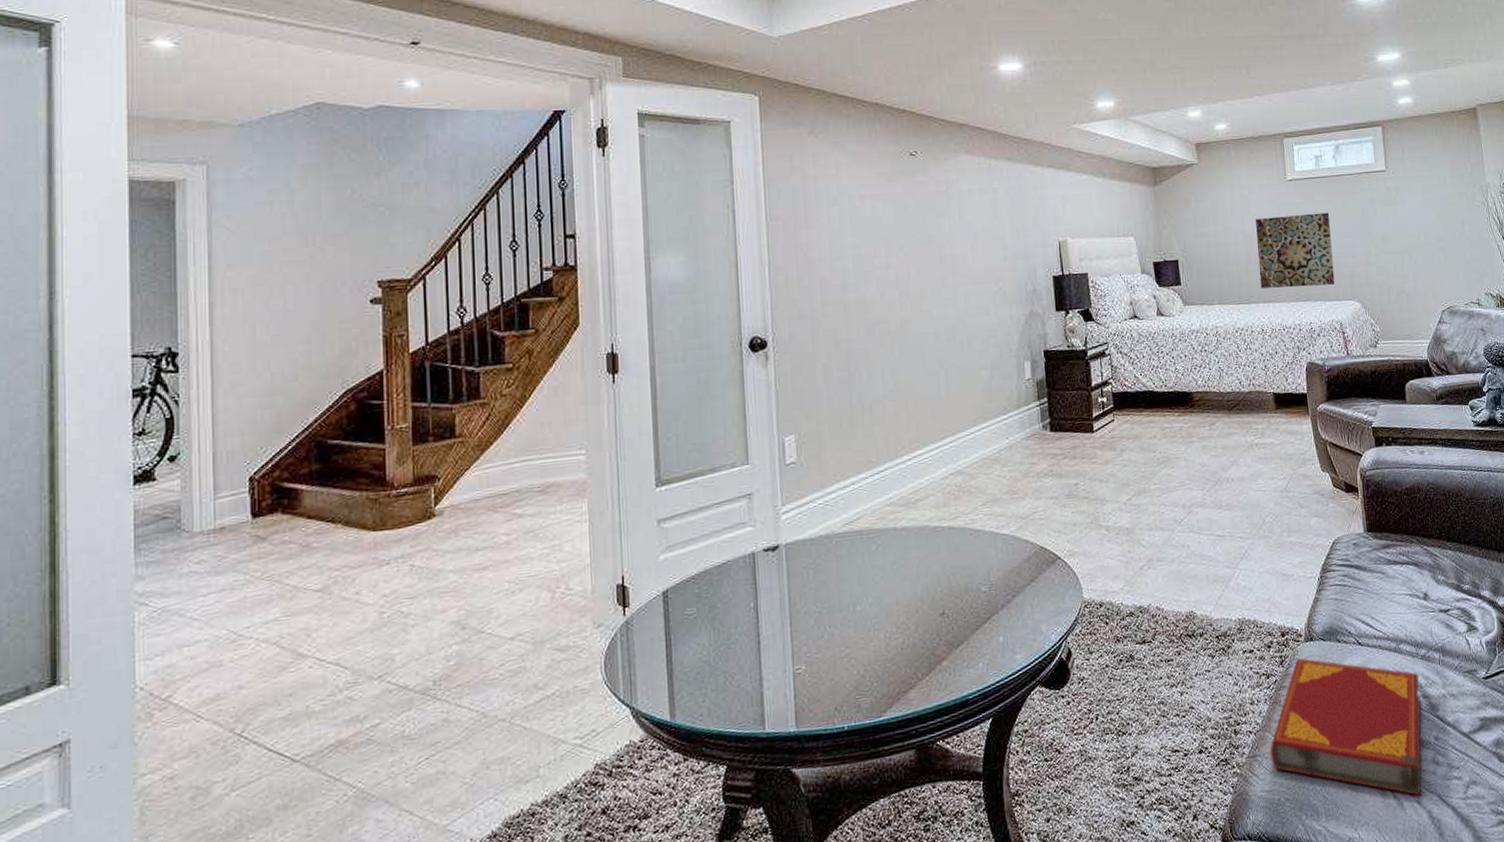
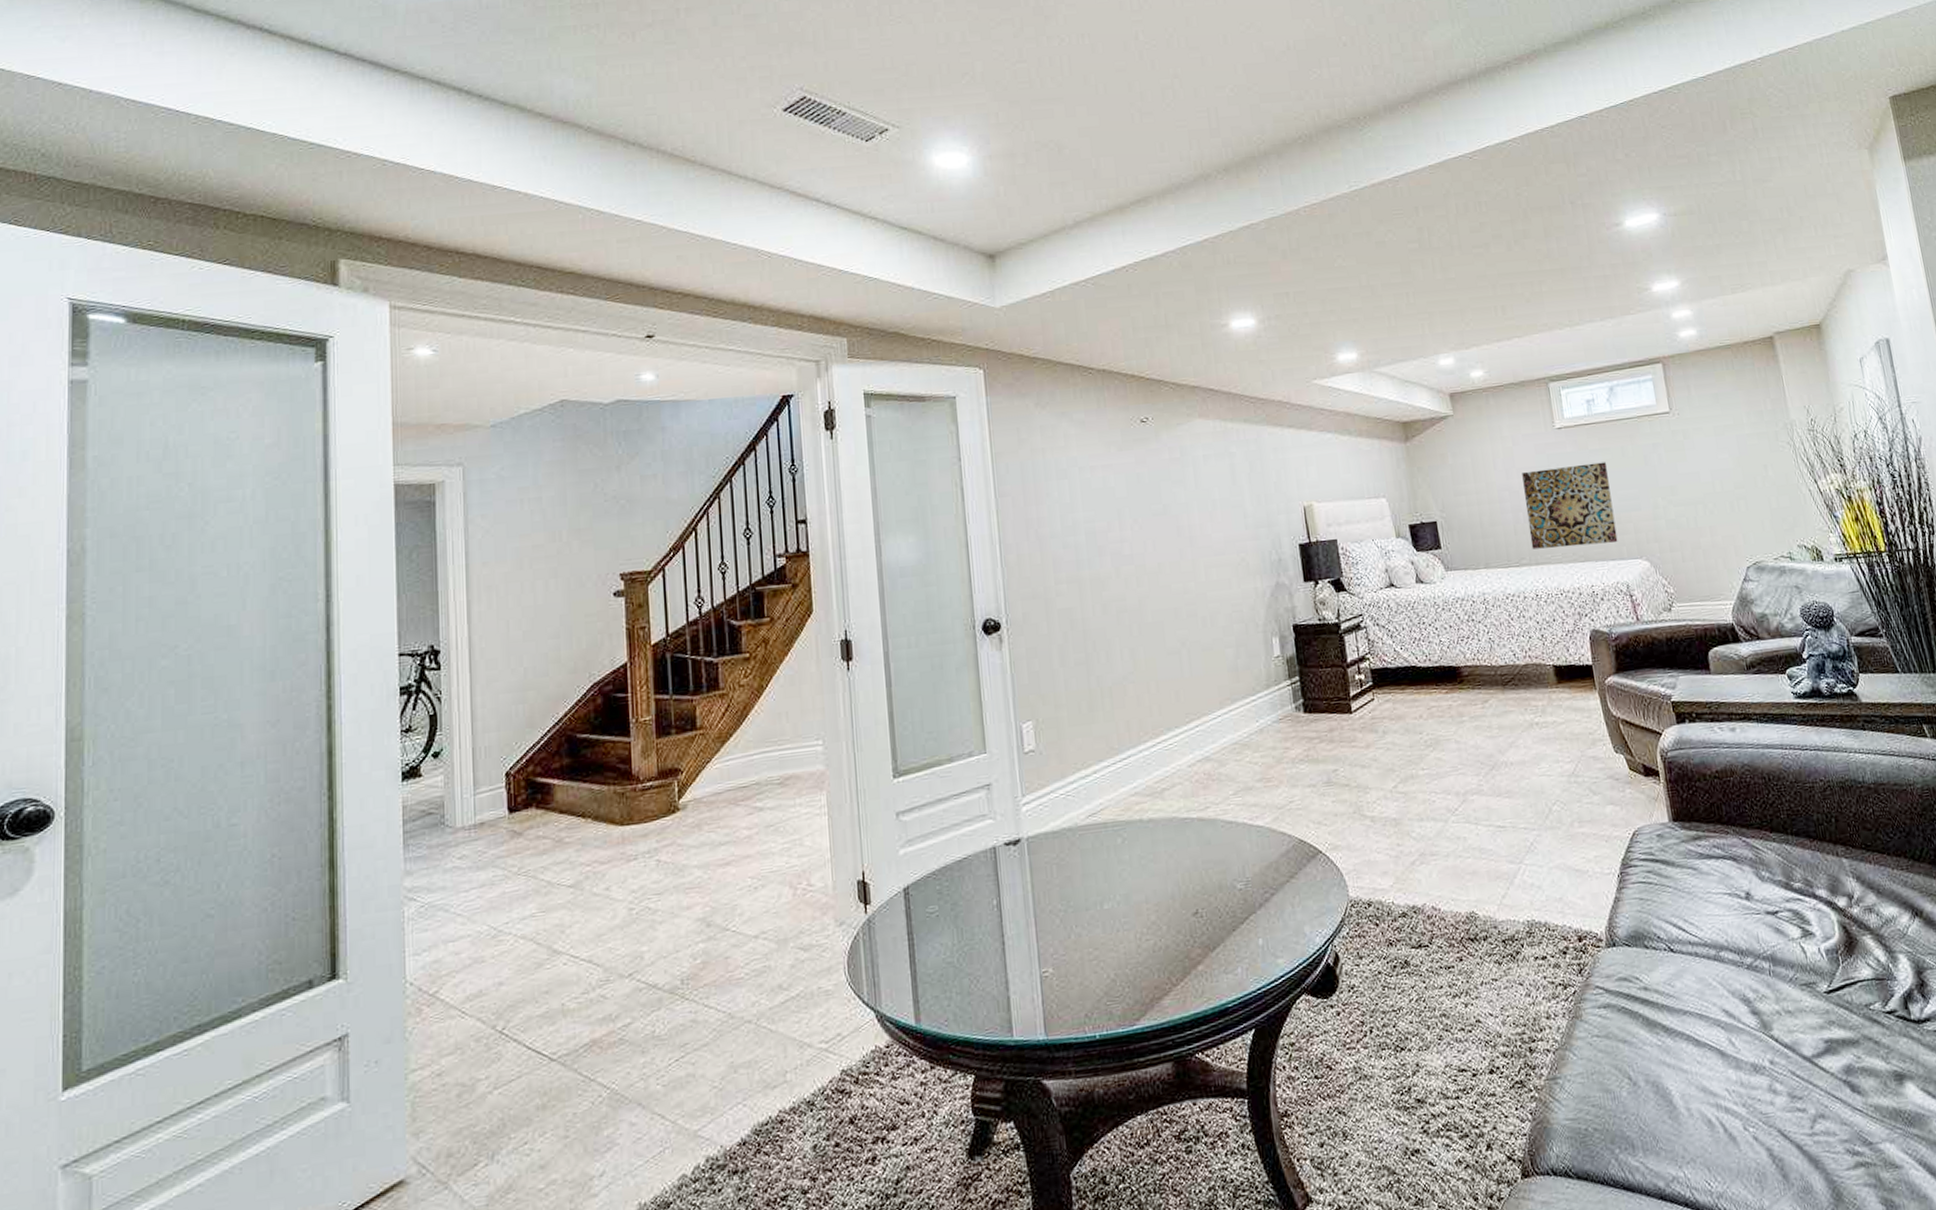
hardback book: present [1270,658,1422,796] -> none [1572,966,1758,1130]

